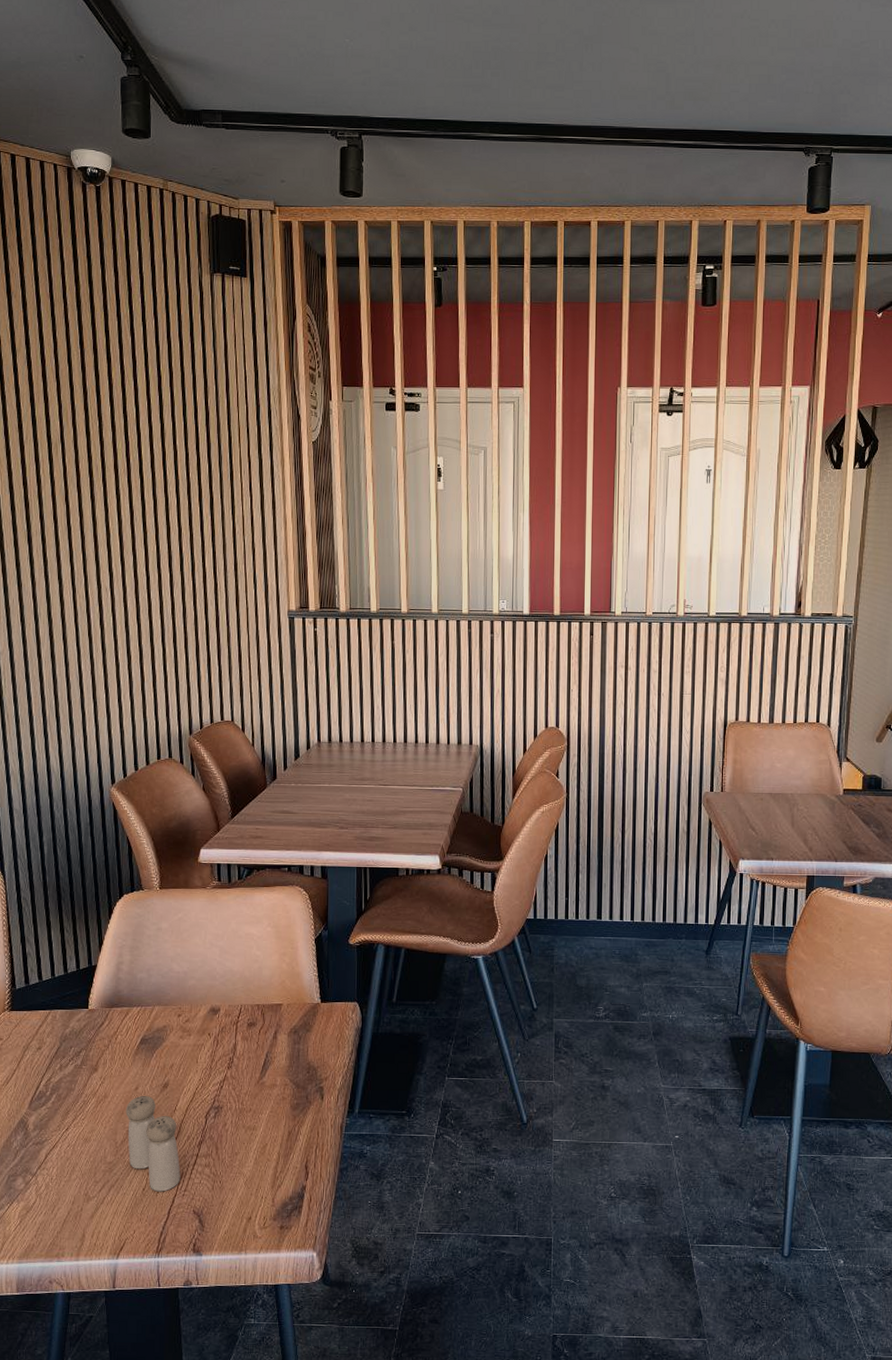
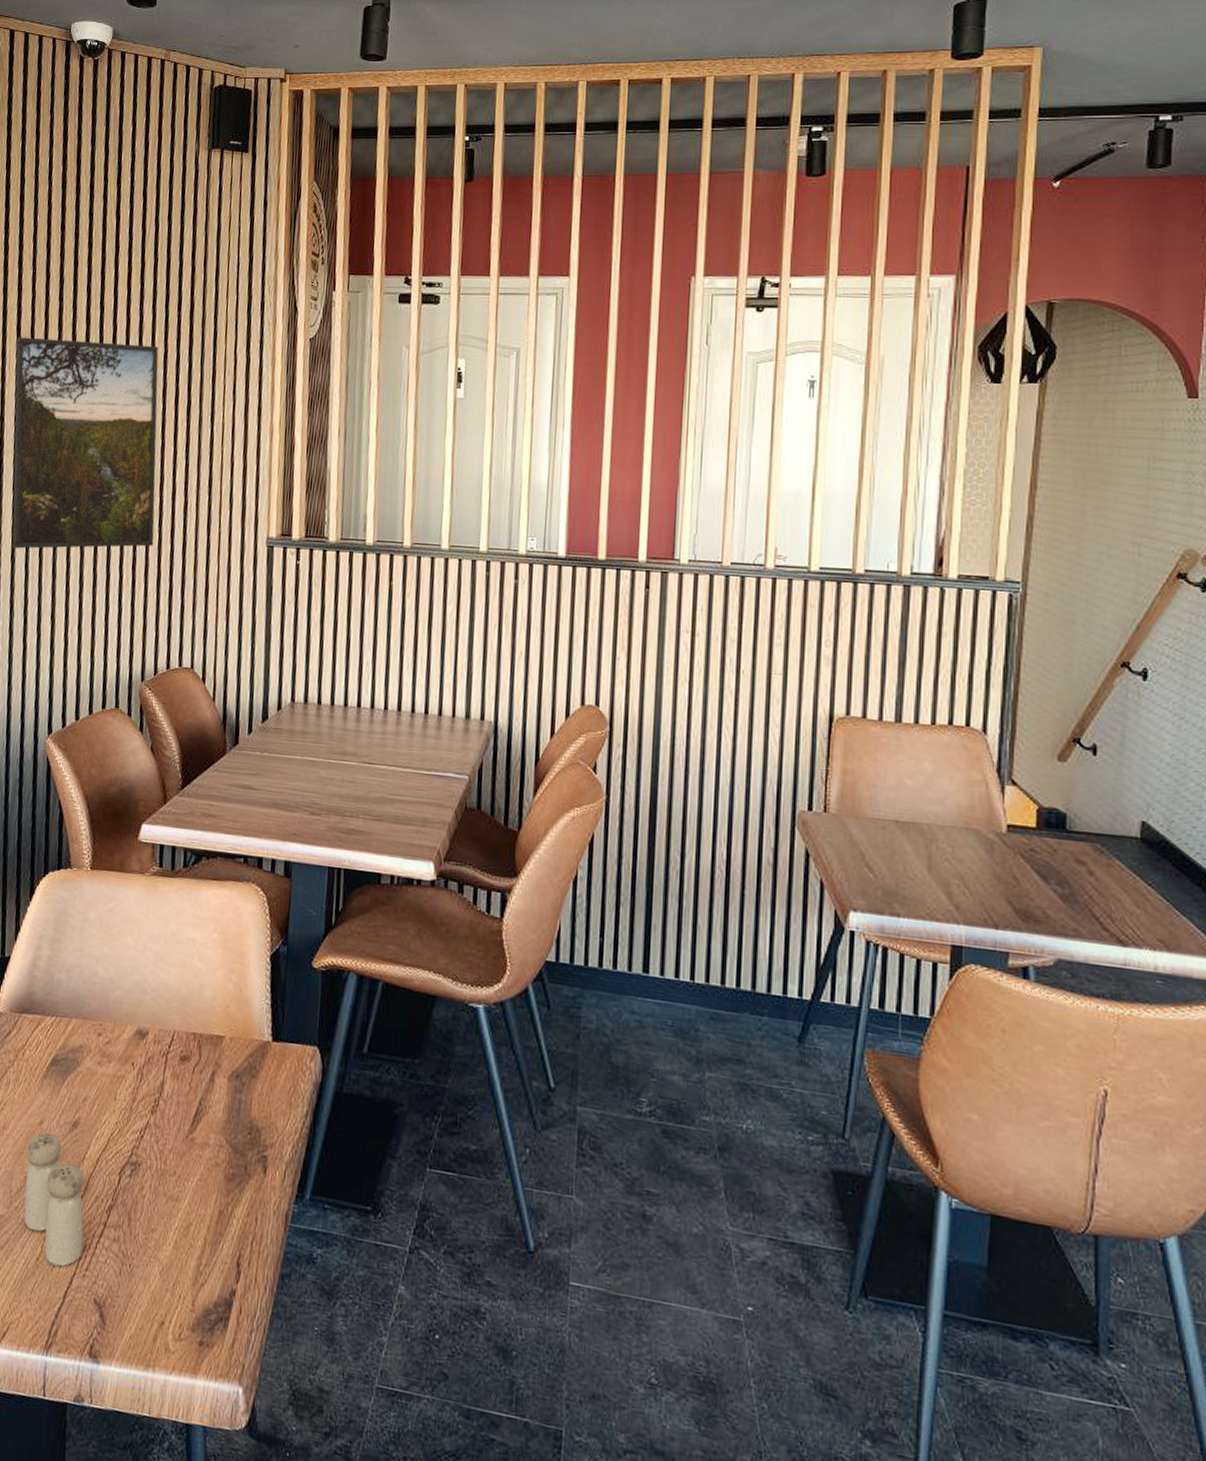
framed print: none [47,443,191,630] -> present [12,337,159,549]

